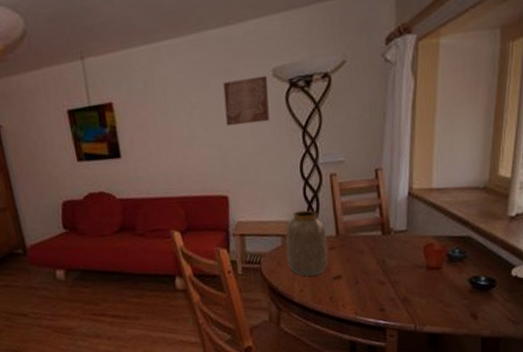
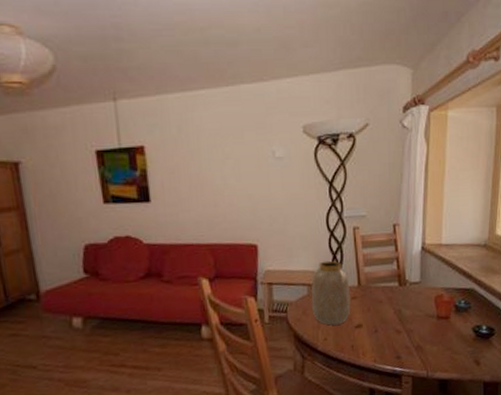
wall art: present [223,75,270,127] -> none [256,131,299,177]

